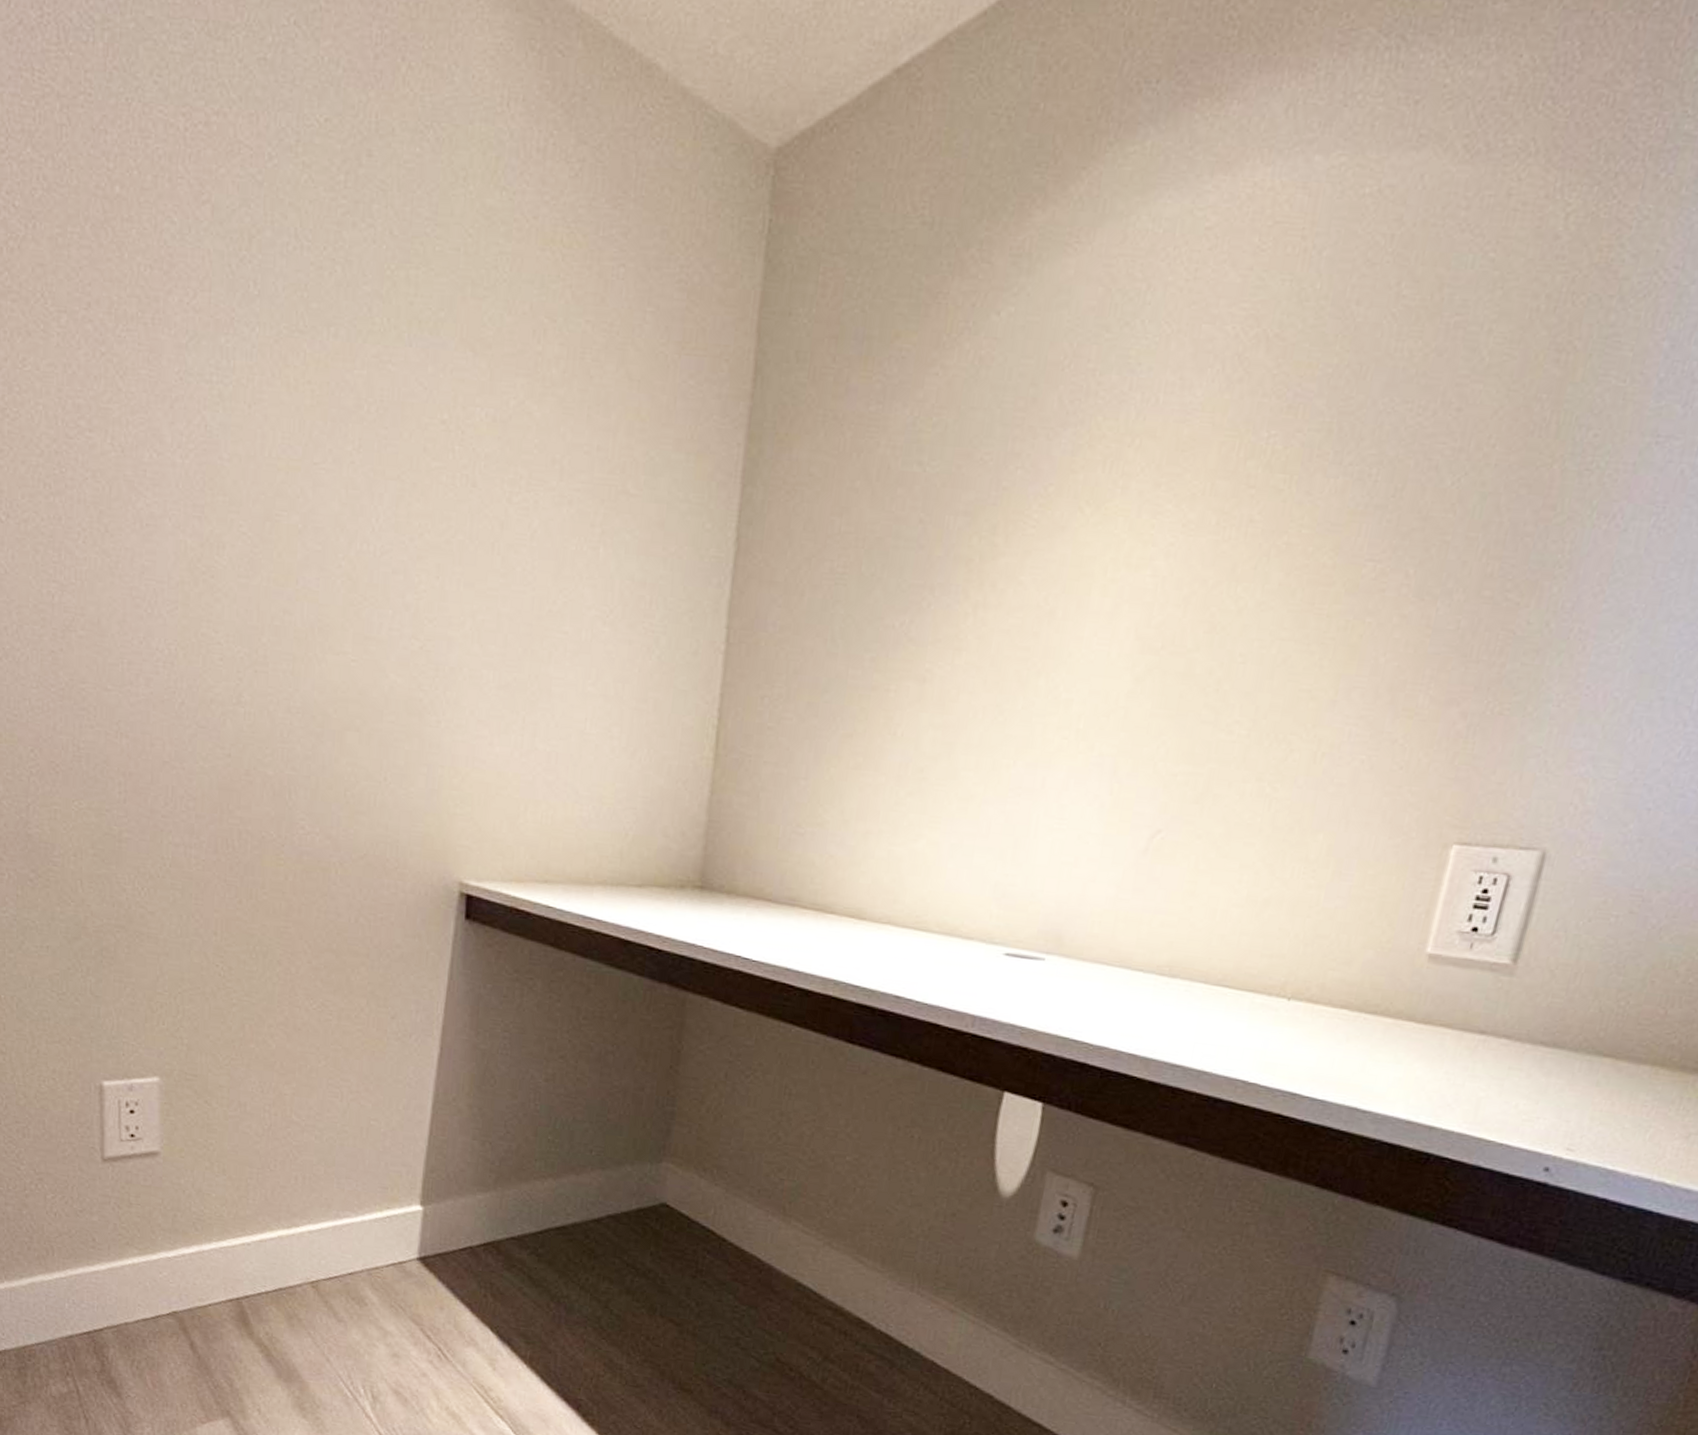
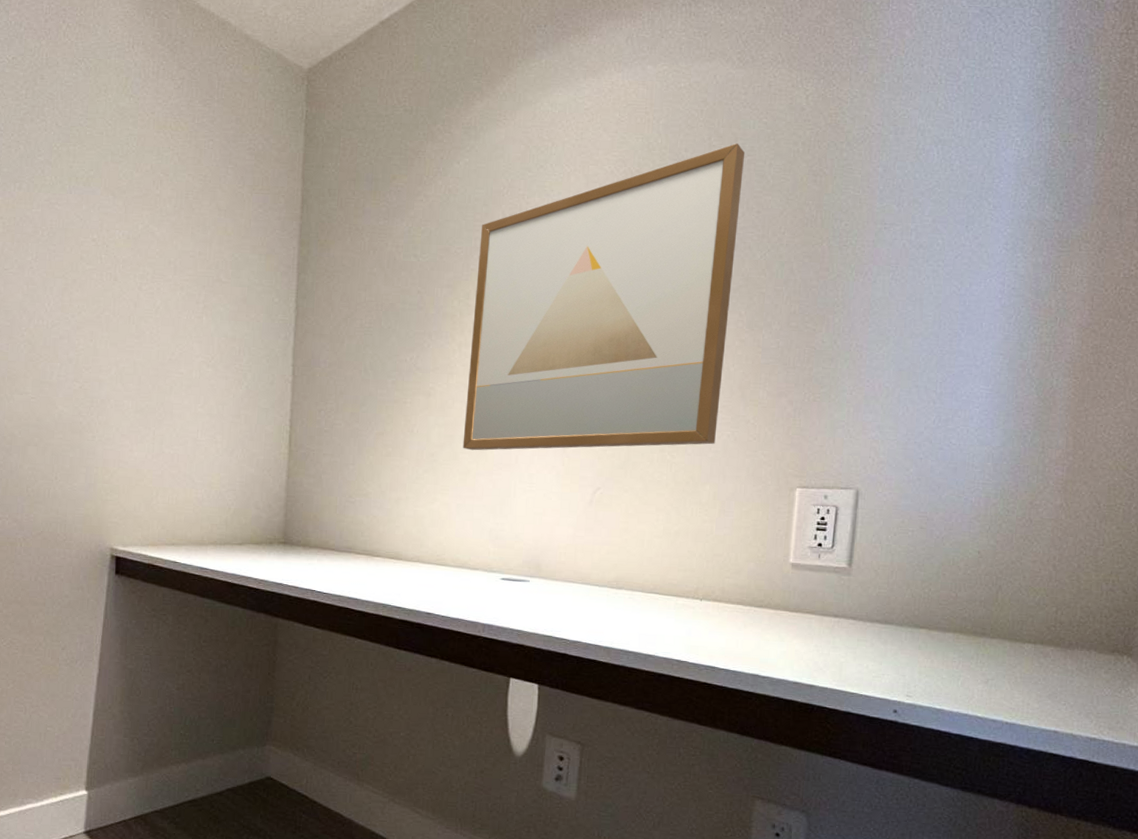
wall art: none [966,292,1453,774] -> present [462,142,745,451]

